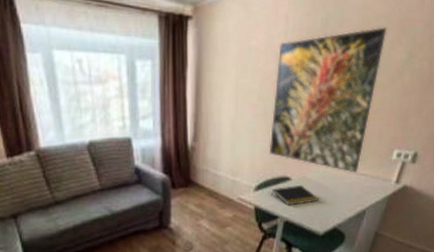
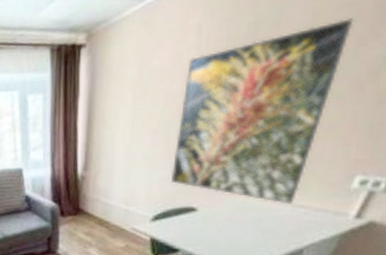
notepad: present [271,185,319,206] -> none [171,216,235,239]

